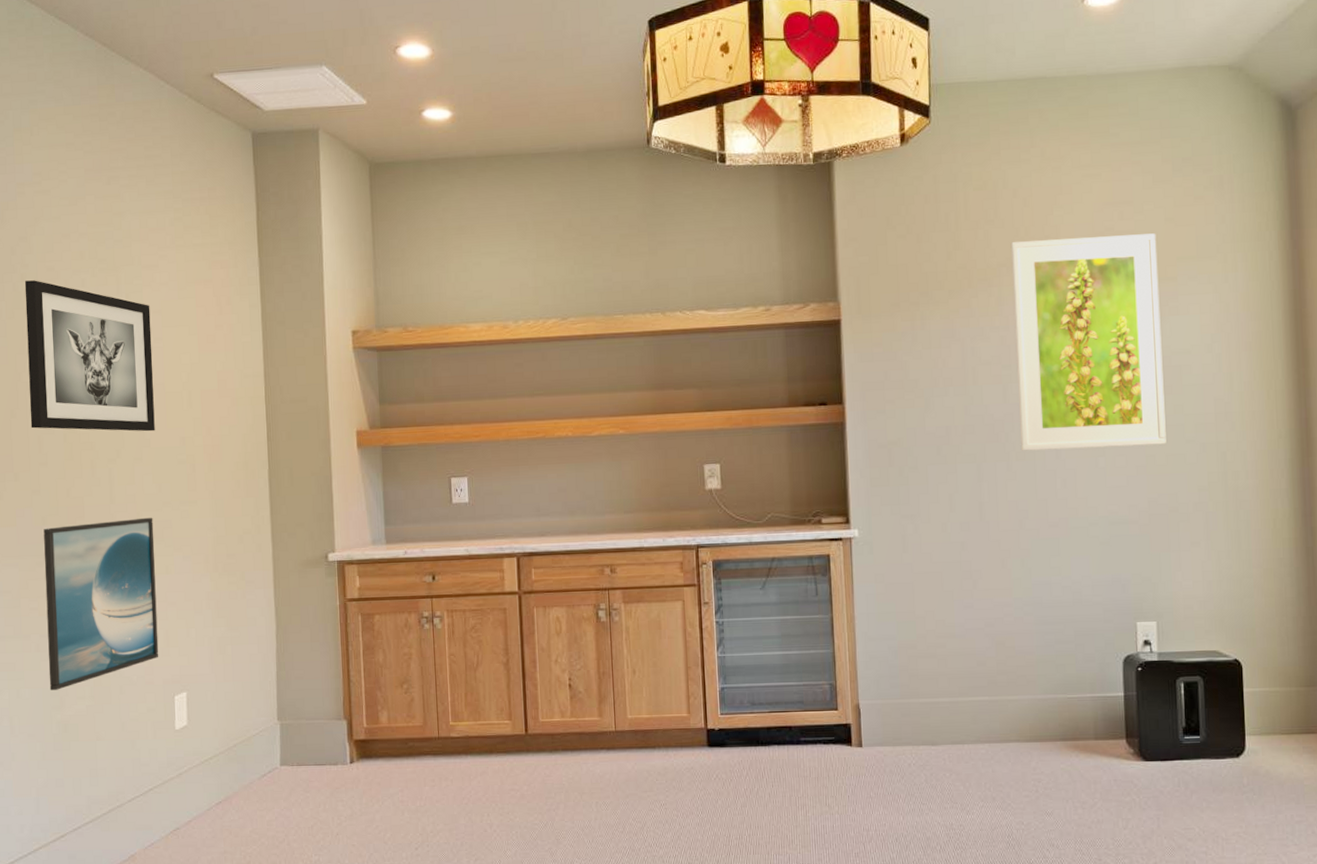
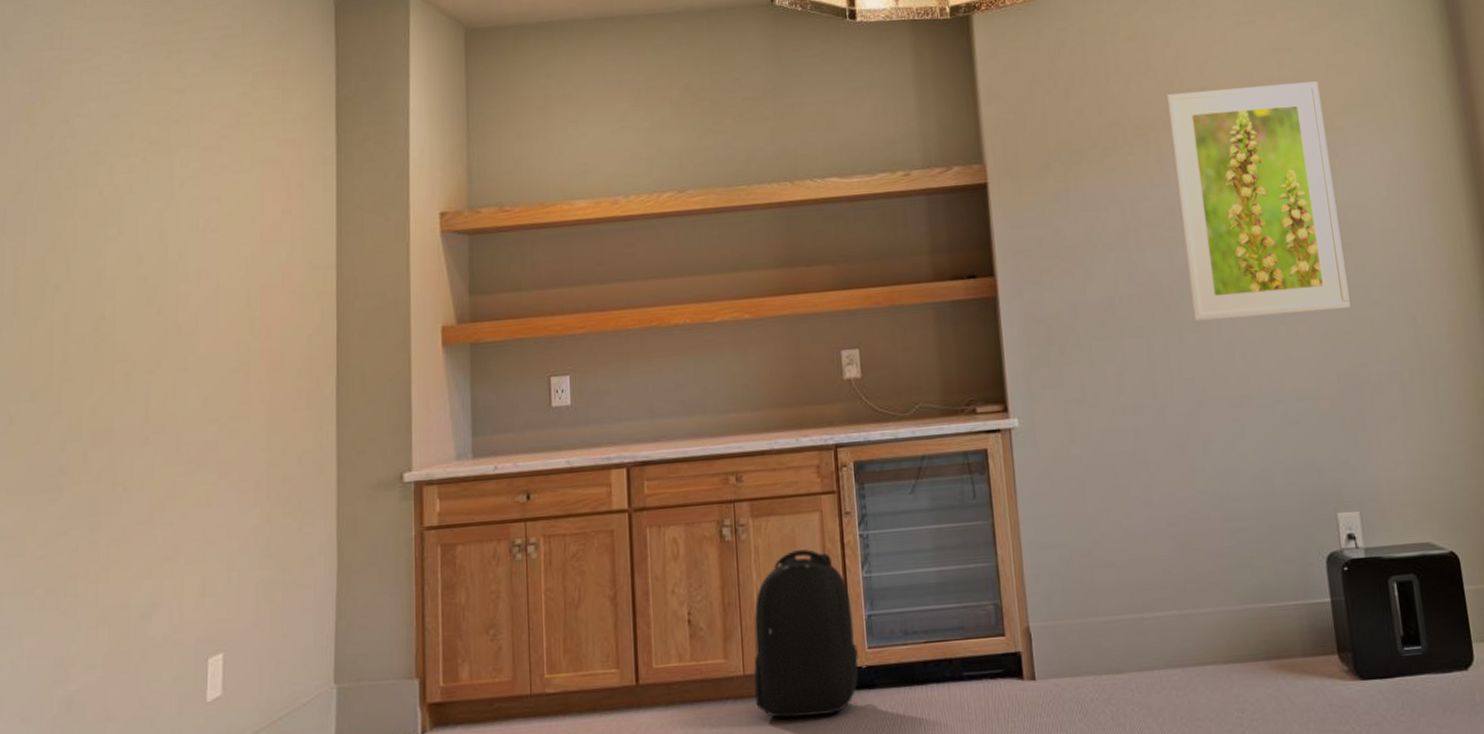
wall art: present [24,280,155,432] -> none [56,167,207,338]
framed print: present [43,517,159,690] -> none [52,438,196,659]
backpack: none [624,632,713,767] -> present [754,549,860,719]

